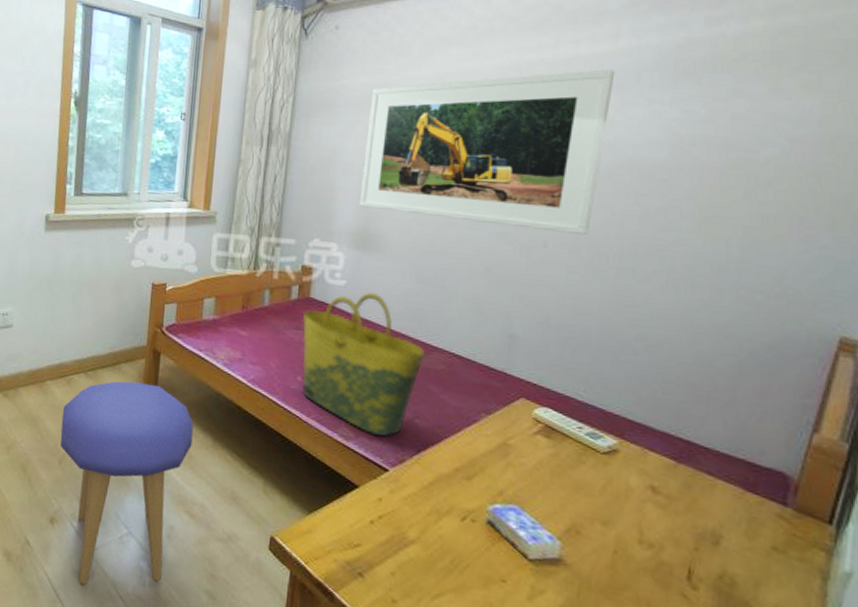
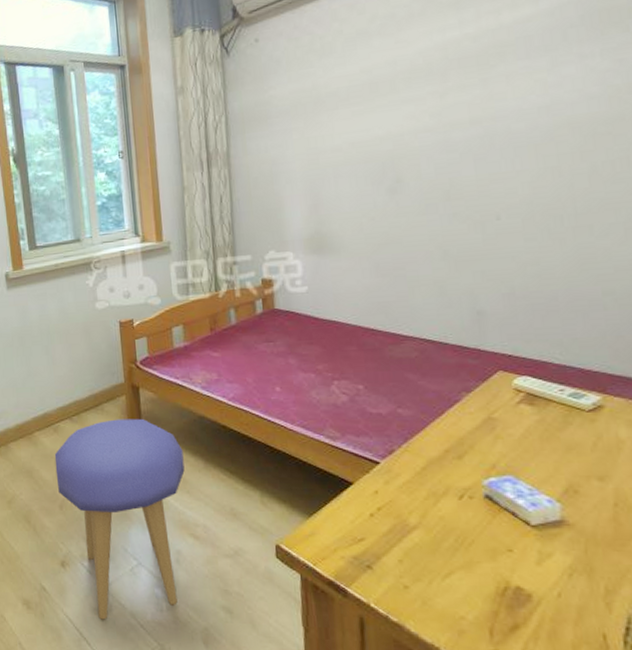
tote bag: present [302,292,425,436] -> none [270,293,397,431]
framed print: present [359,69,615,236] -> none [302,32,541,212]

